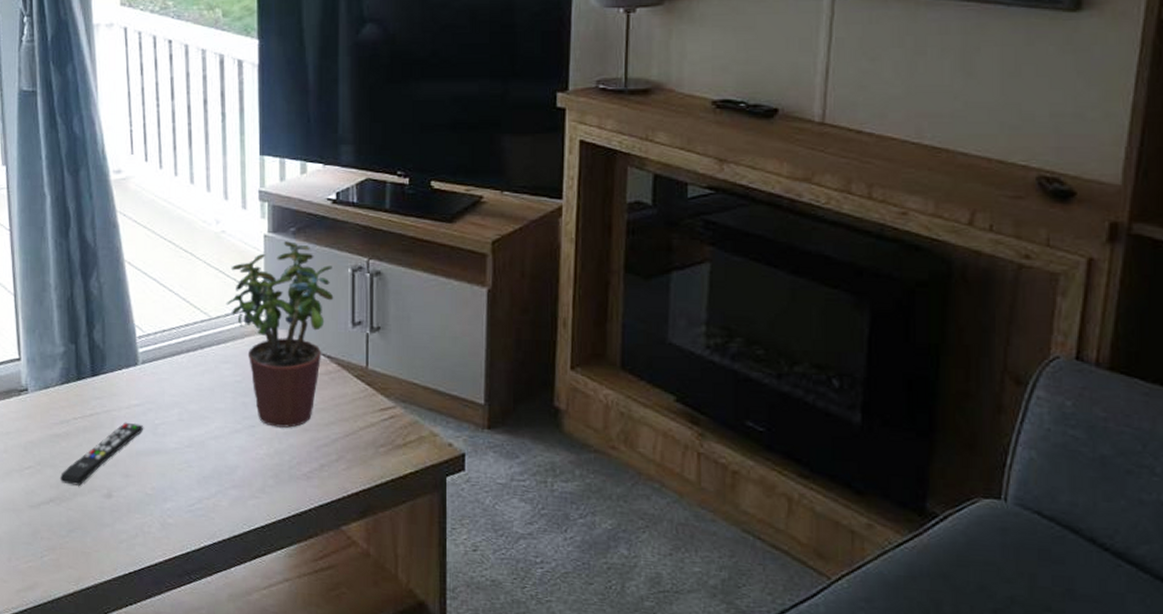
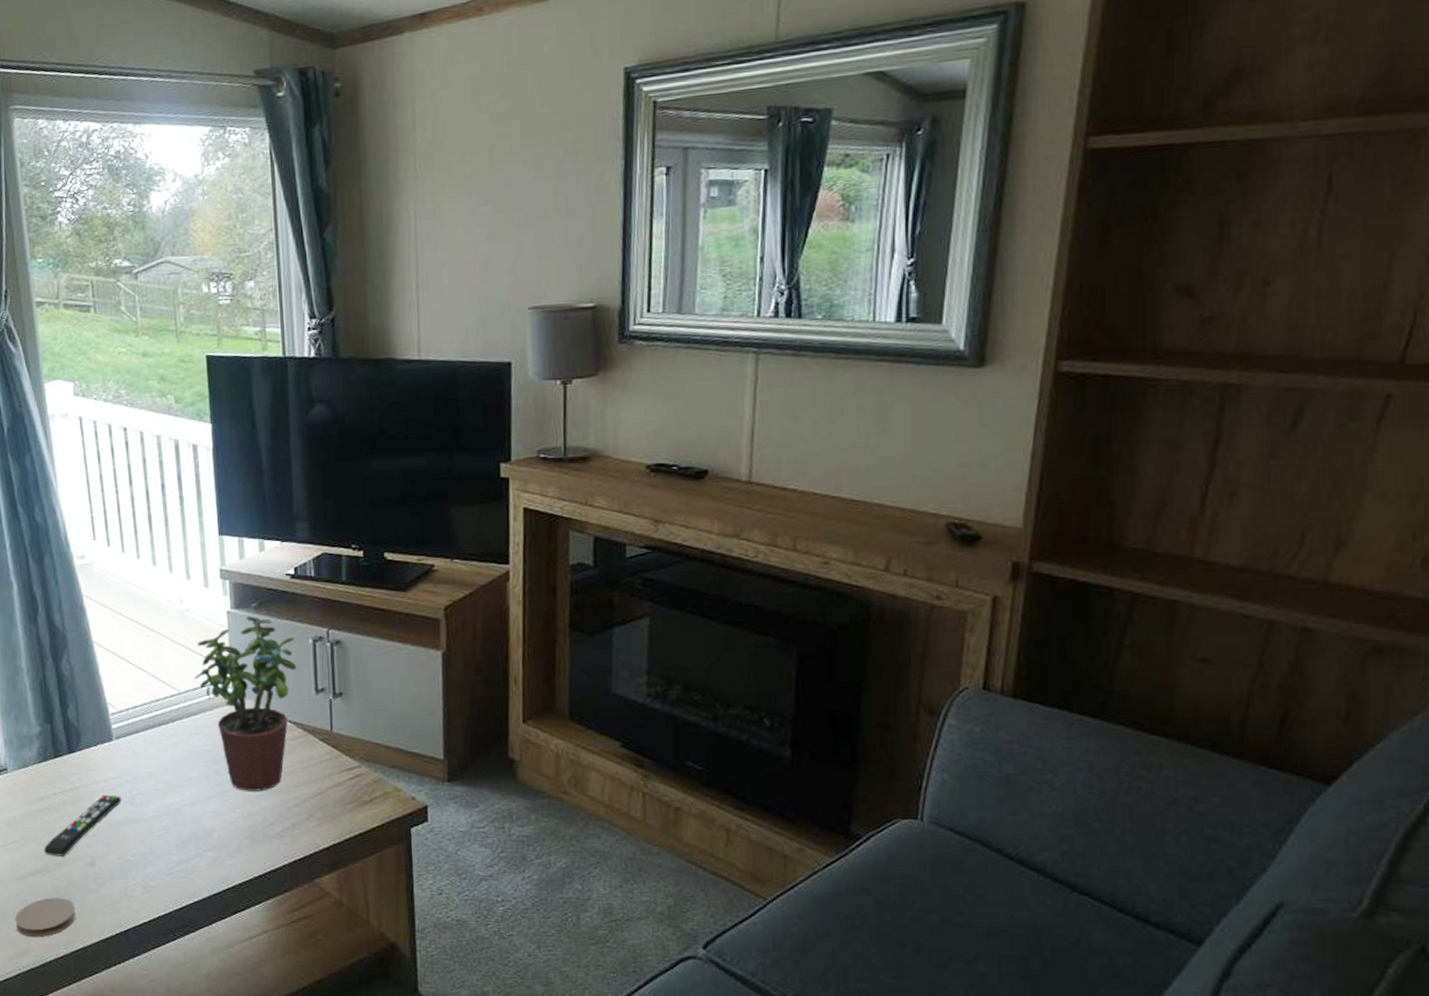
coaster: none [25,528,89,571] -> present [15,897,76,938]

